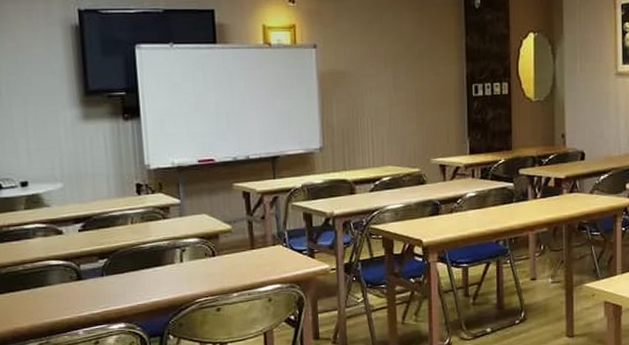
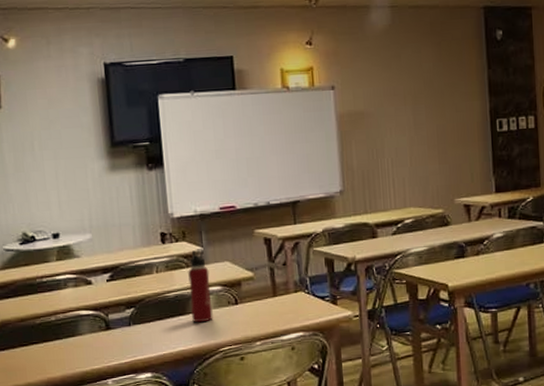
water bottle: none [164,201,190,274] -> present [188,248,213,323]

